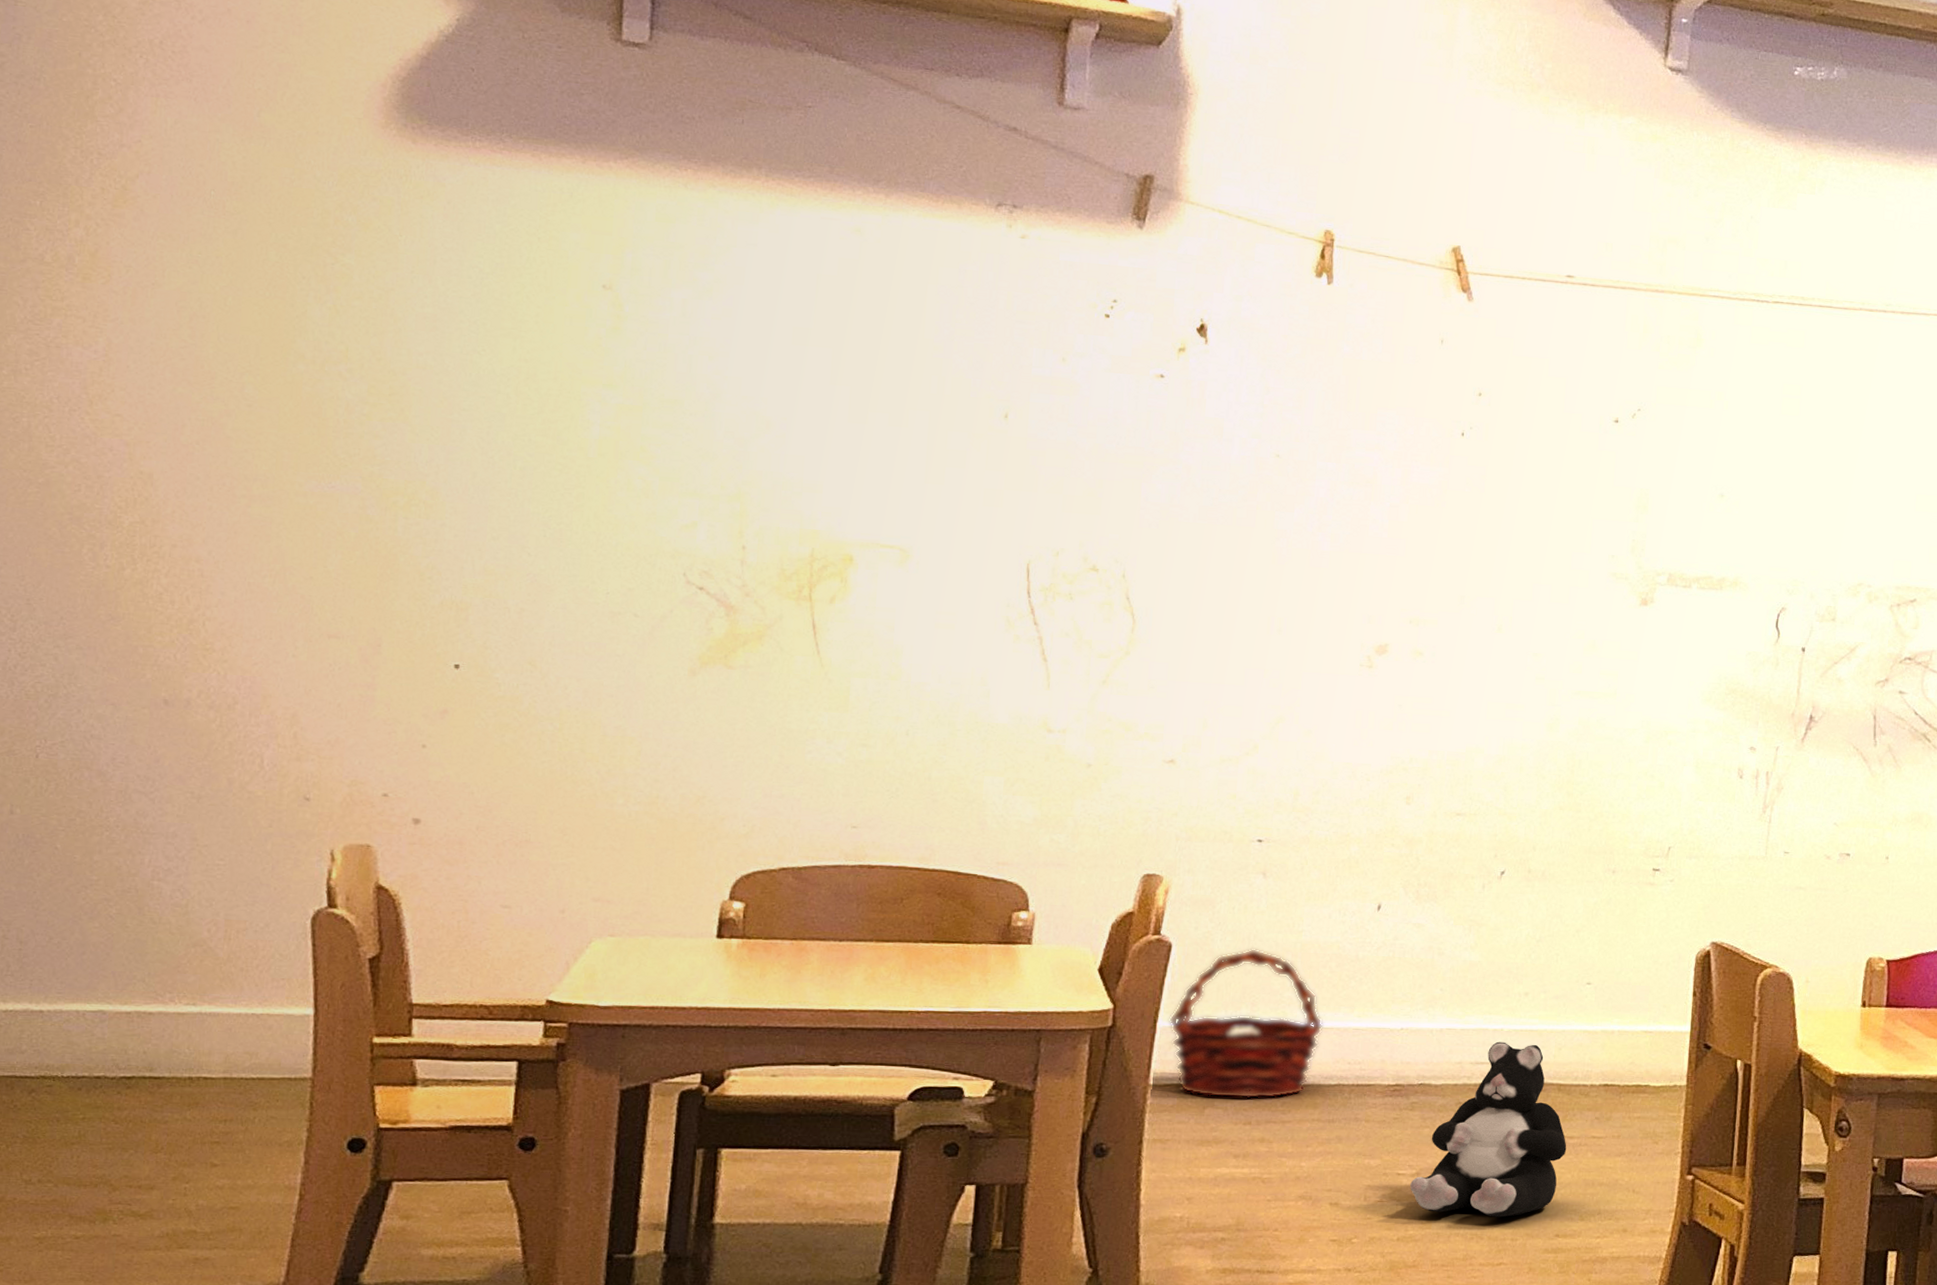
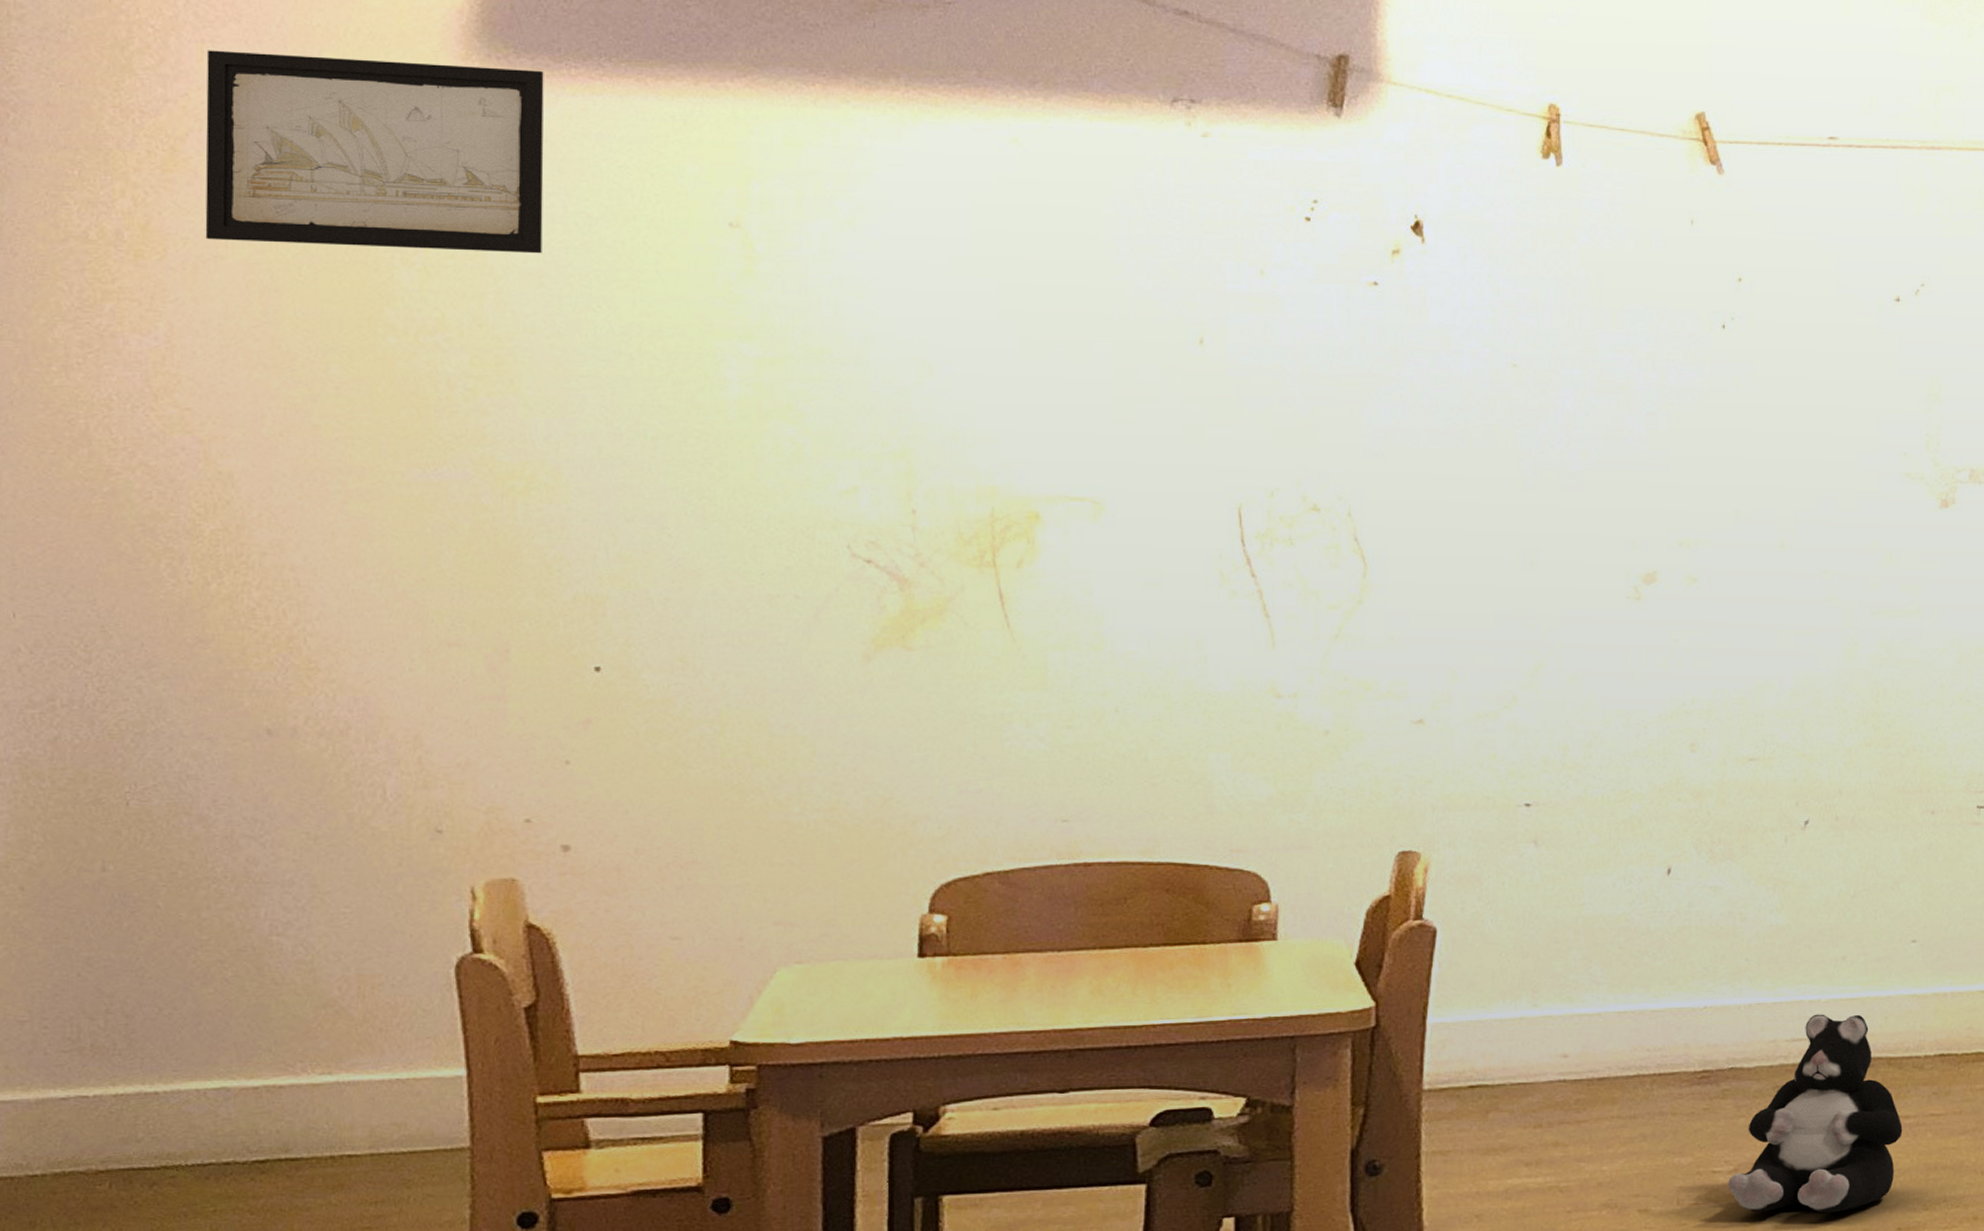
wall art: none [146,104,452,301] -> present [205,50,544,254]
basket: present [1169,948,1323,1100] -> none [1440,927,1616,1100]

